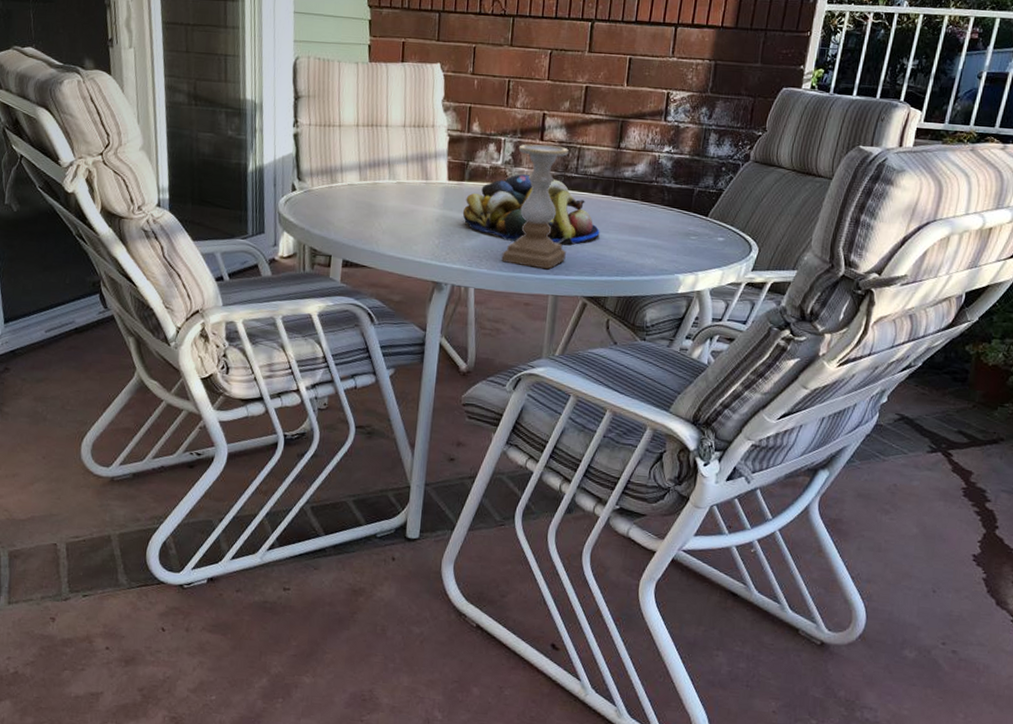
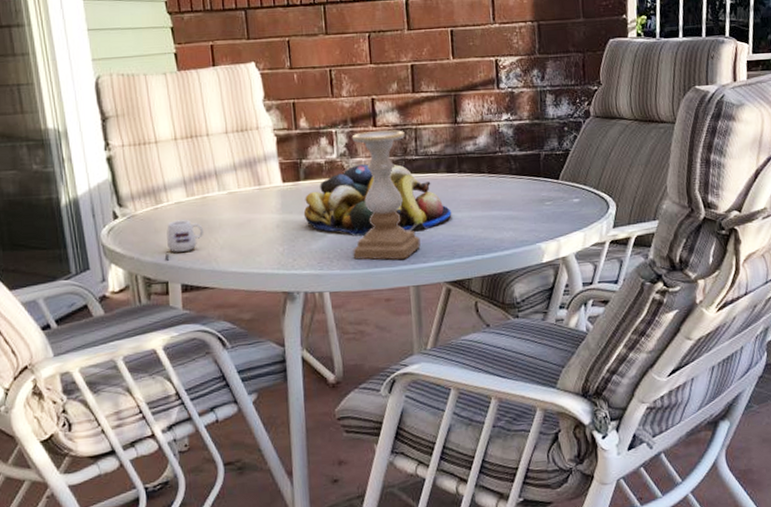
mug: none [332,200,370,236] -> present [165,220,203,261]

